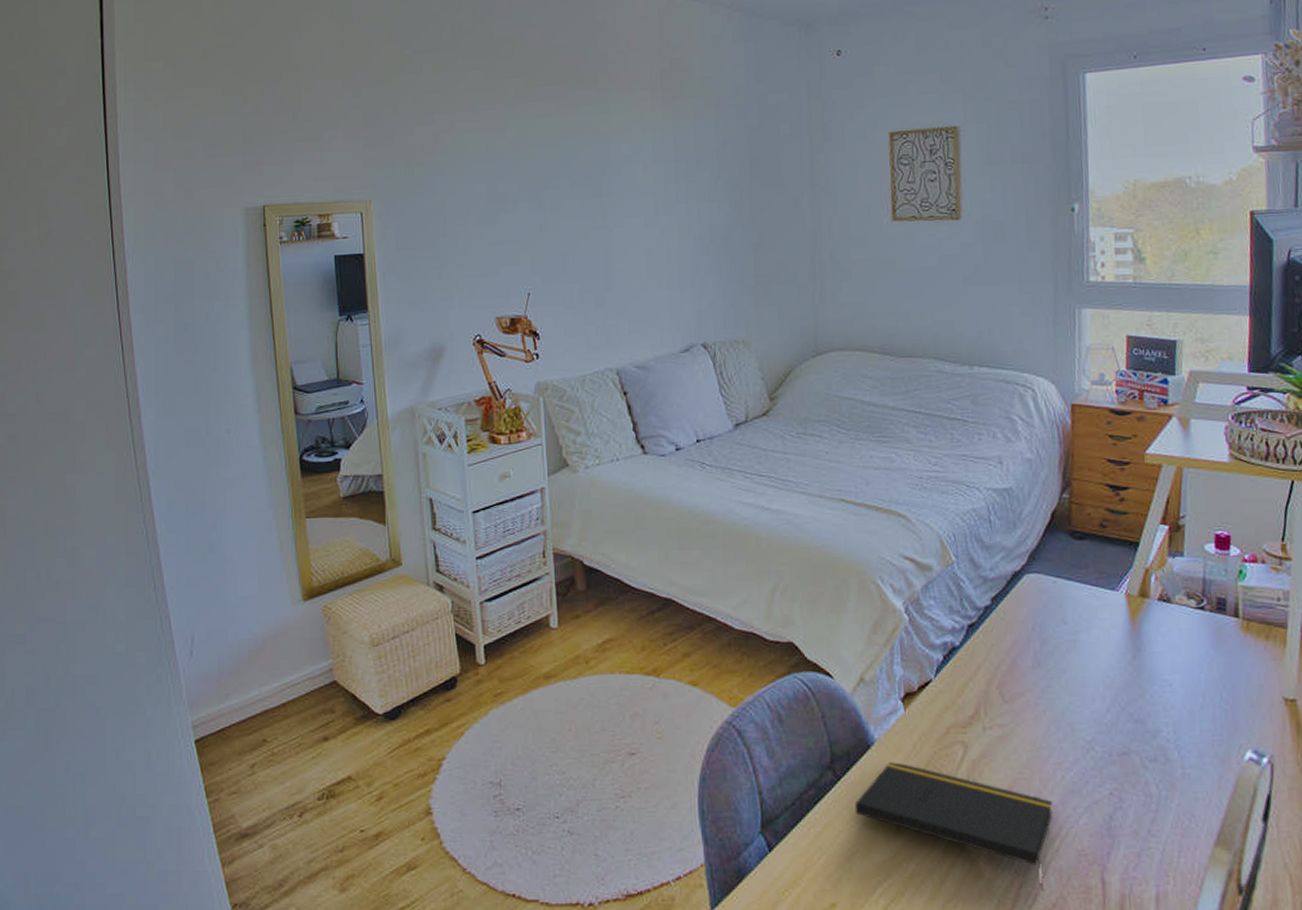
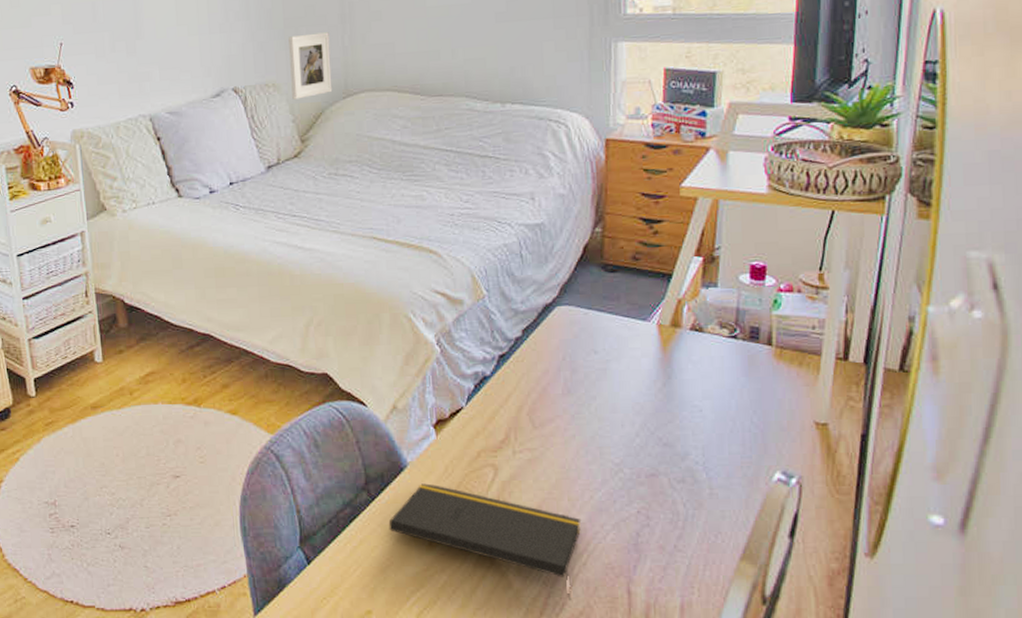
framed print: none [759,290,802,357] -> present [288,32,333,100]

